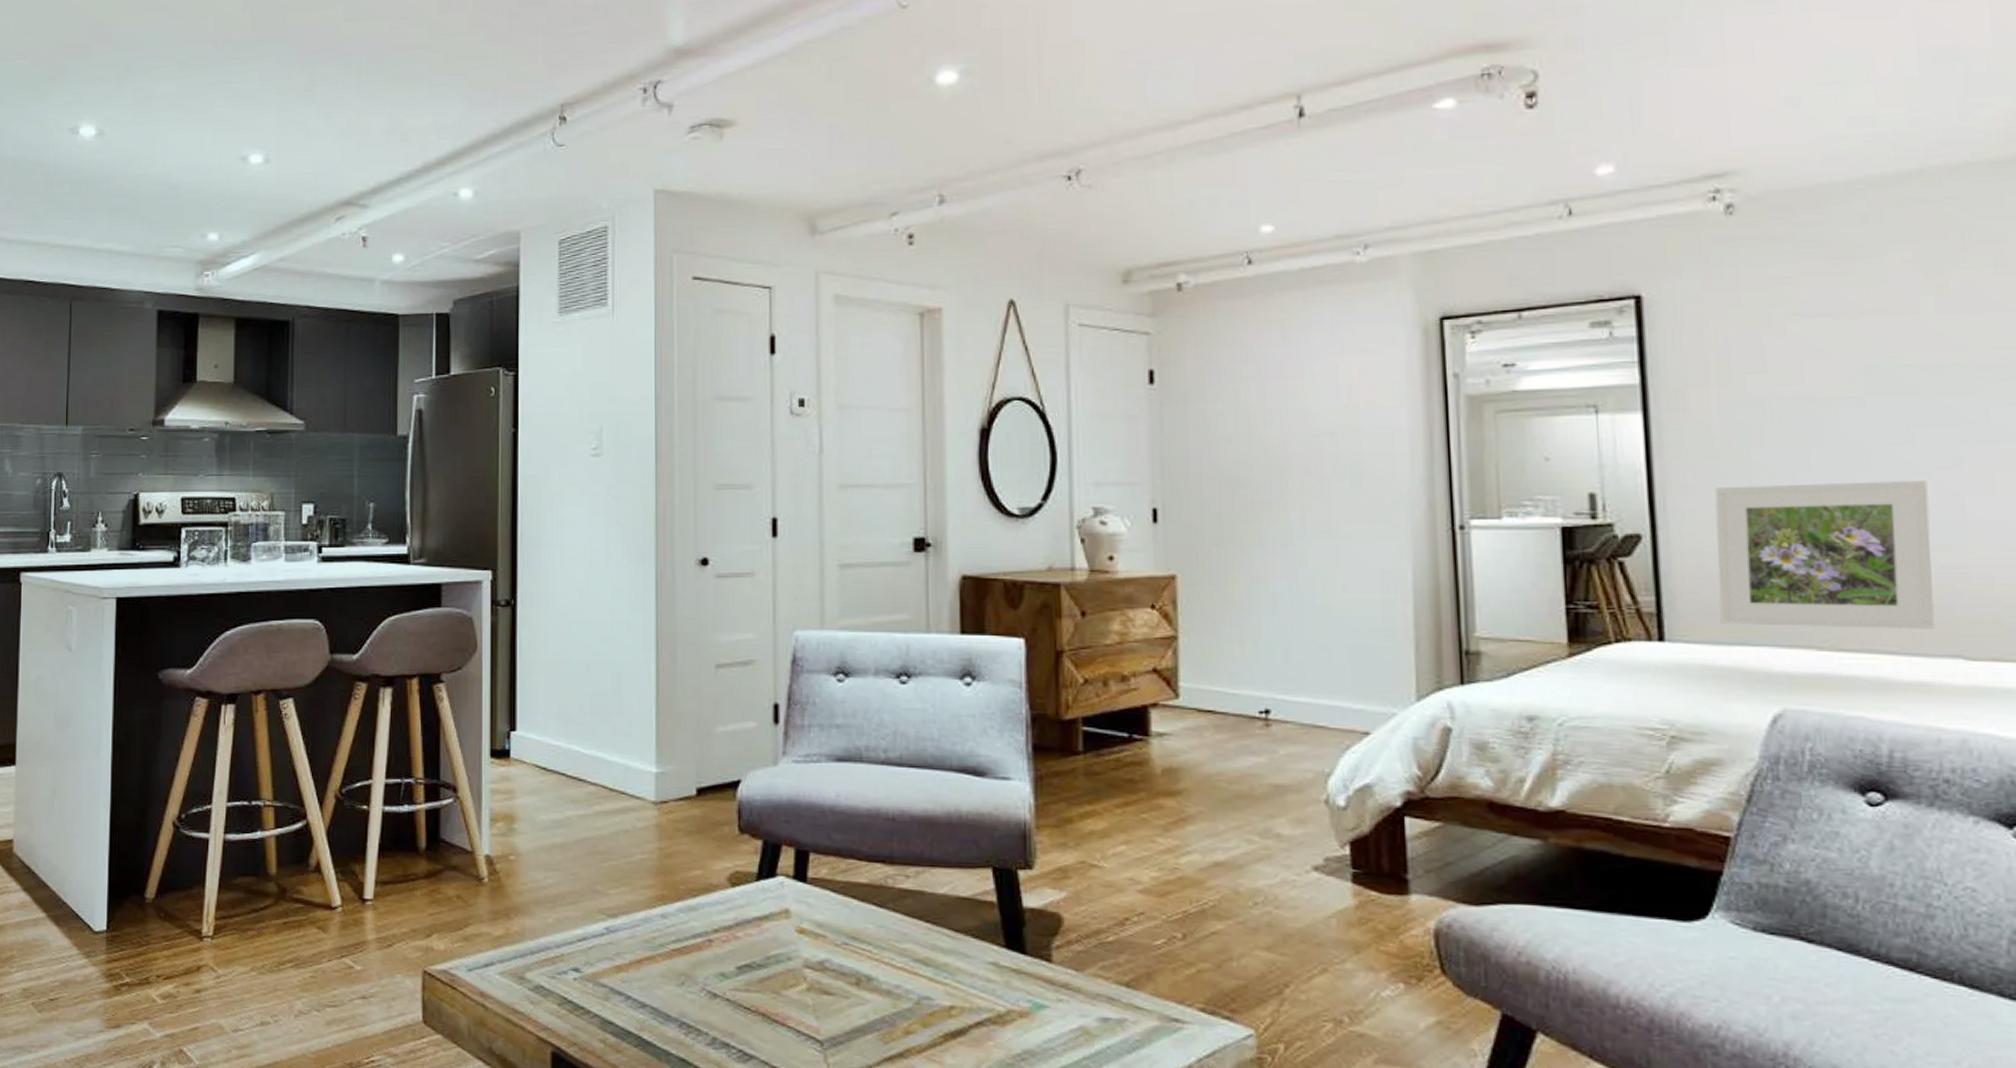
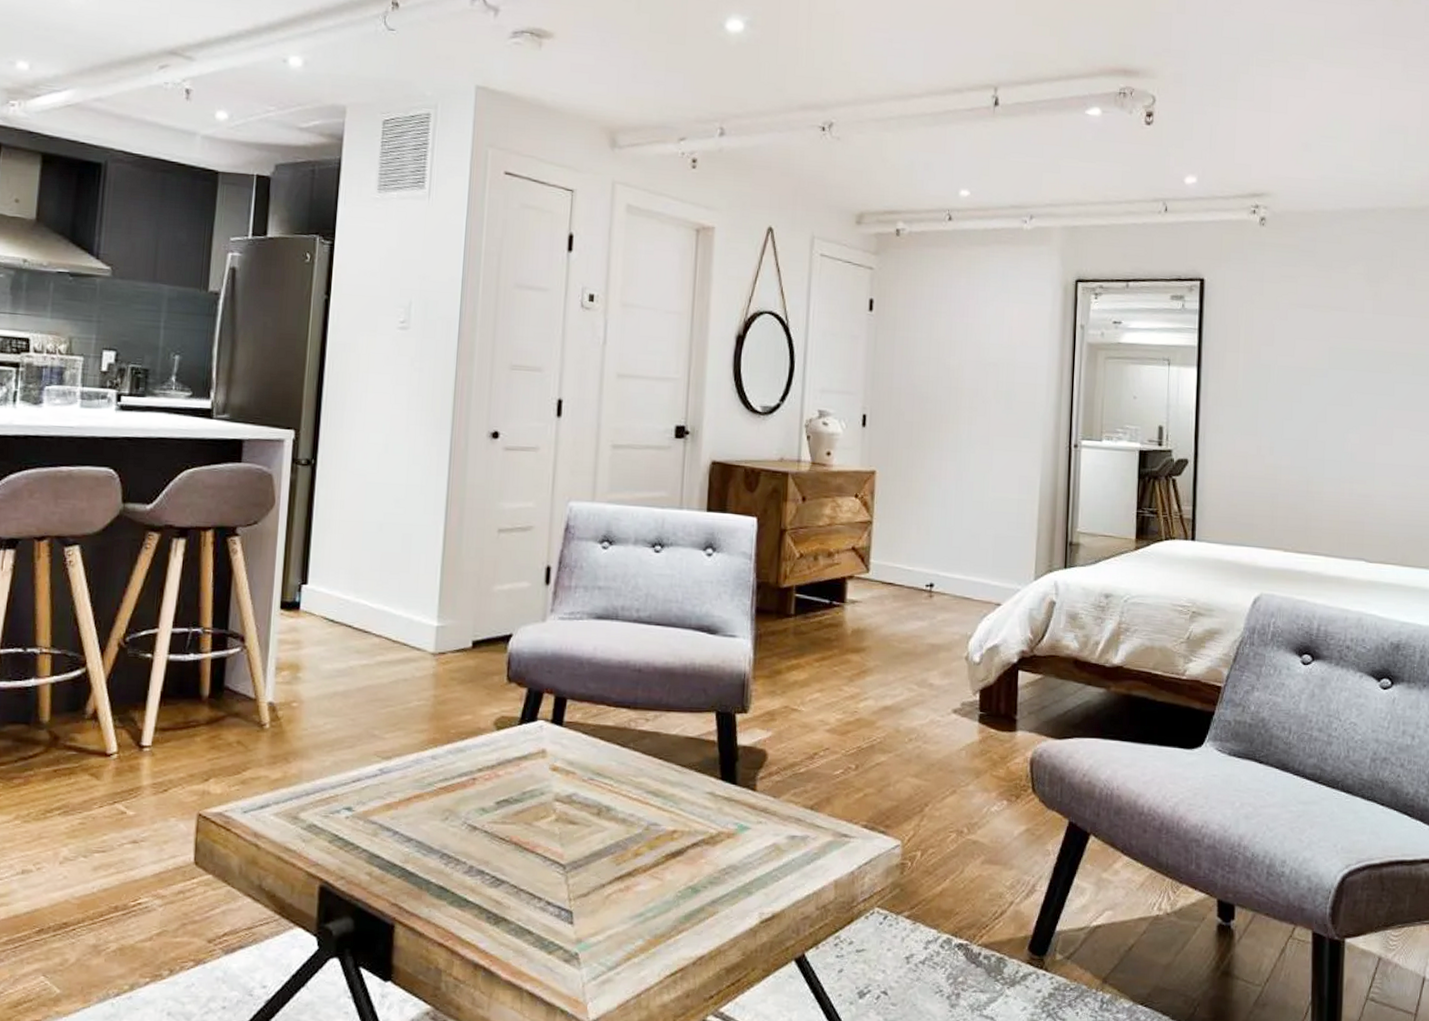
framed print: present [1714,479,1935,629] -> none [1230,428,1356,539]

